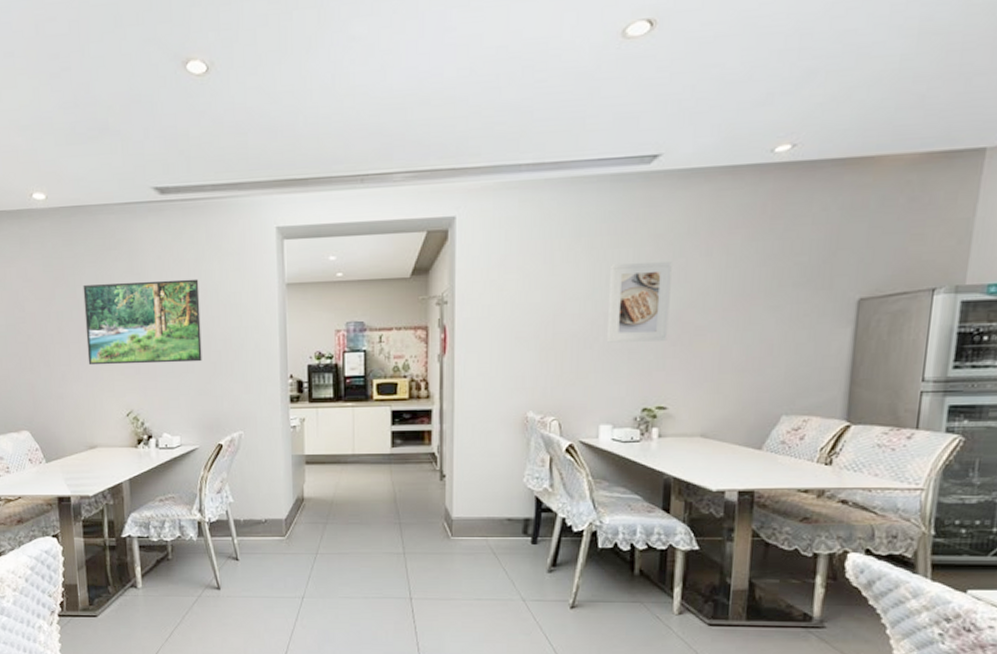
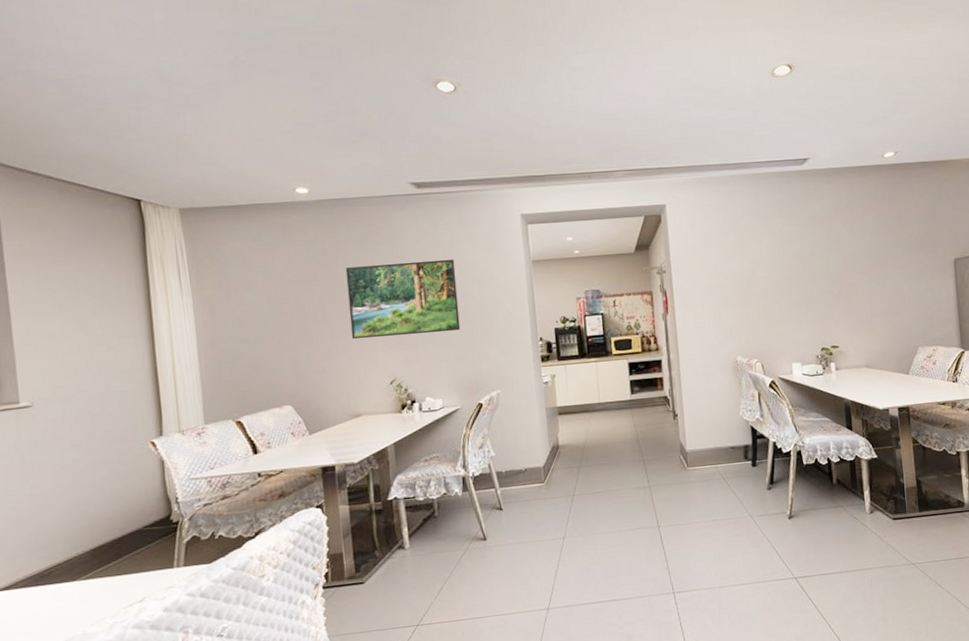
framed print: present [606,262,672,343] -> none [785,236,832,298]

